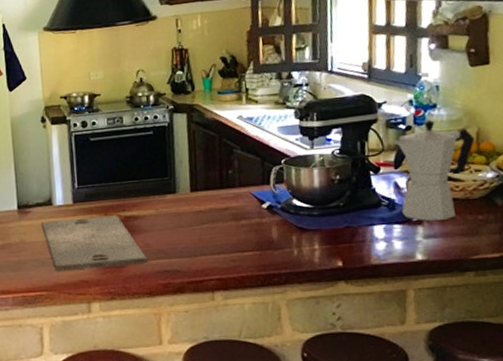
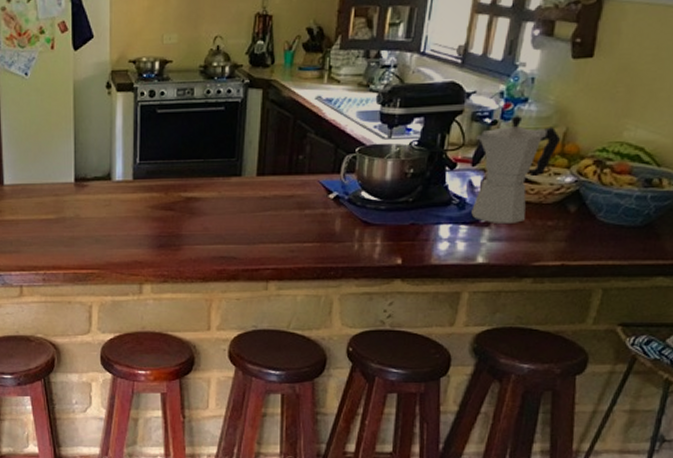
cutting board: present [41,215,148,271] -> none [98,195,204,250]

